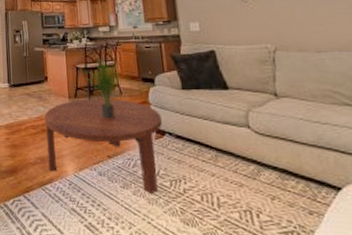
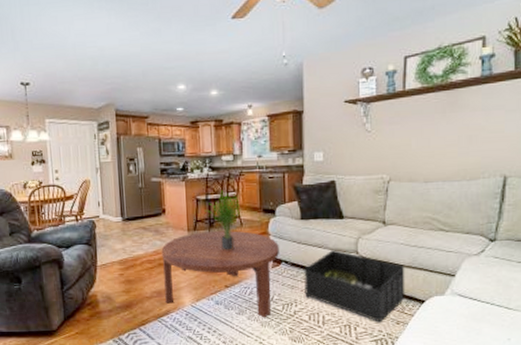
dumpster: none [190,123,316,211] -> present [304,250,405,323]

